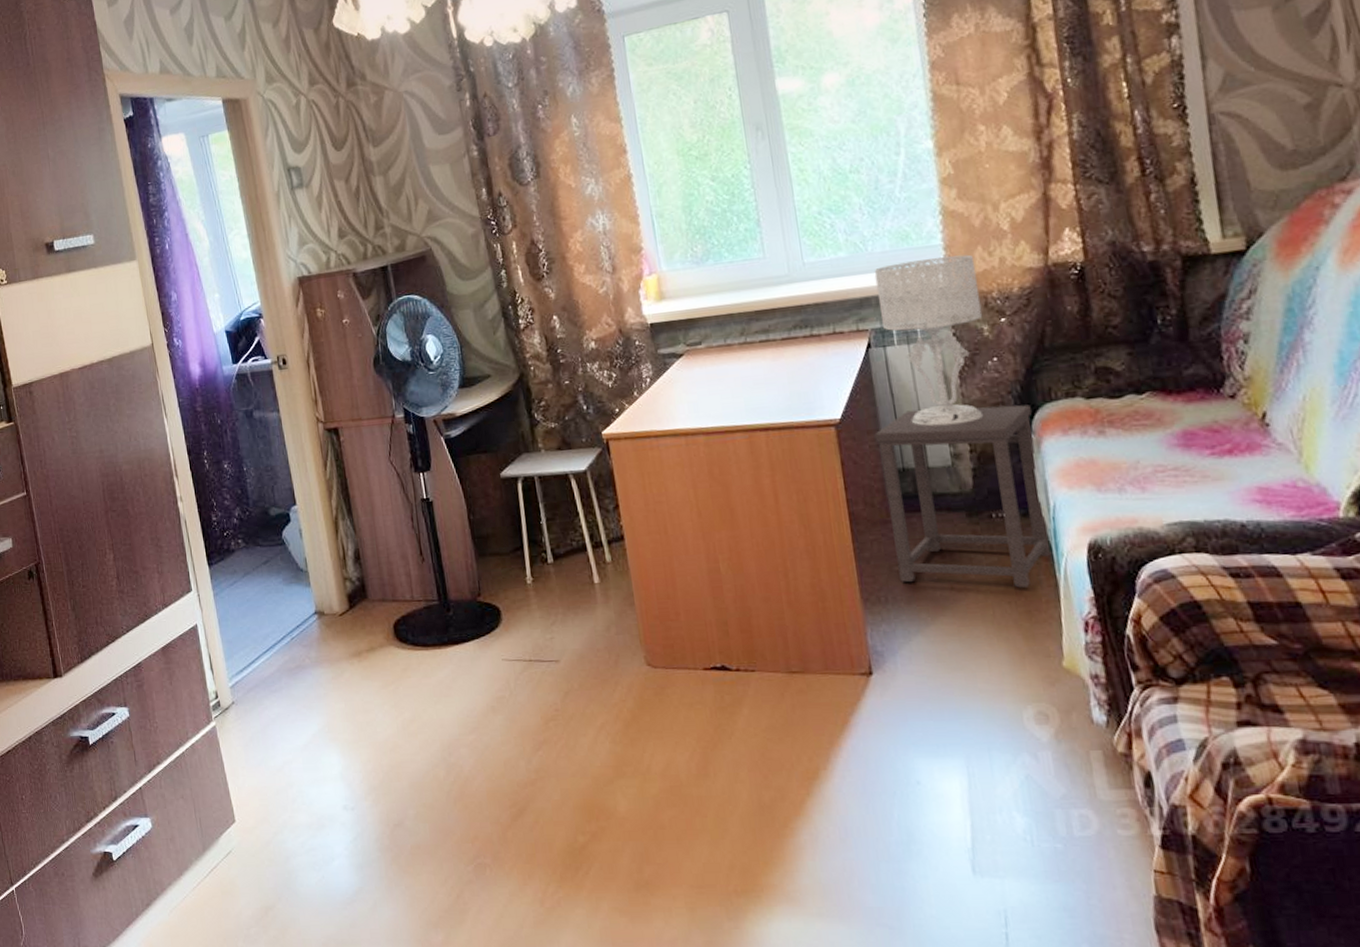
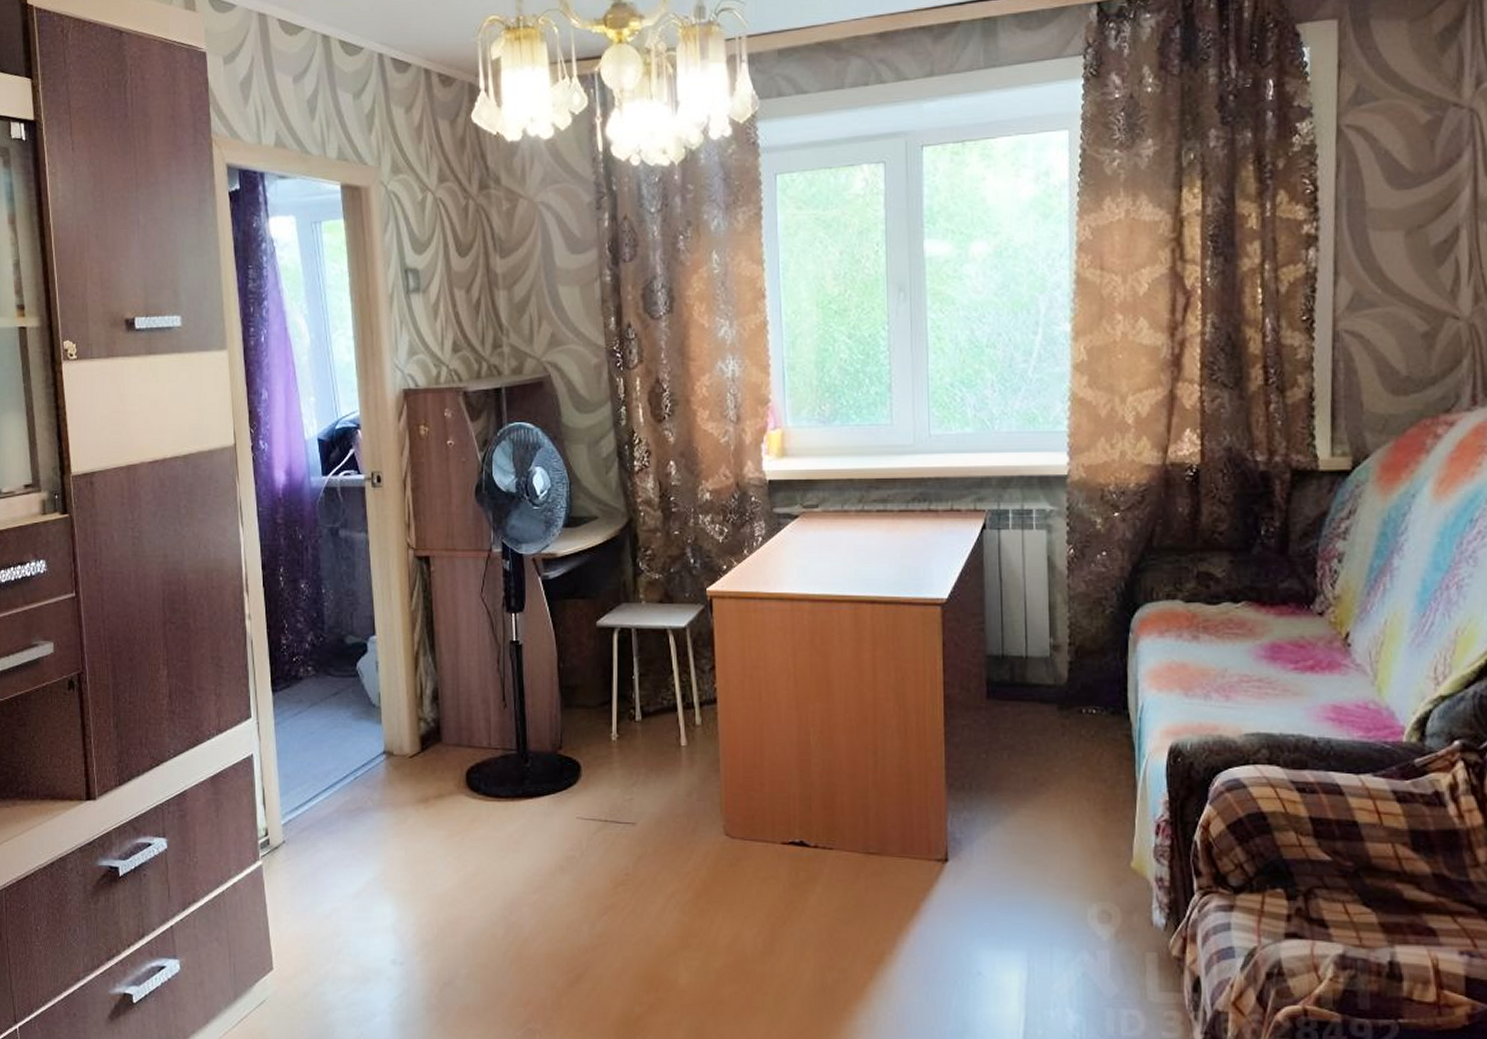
table lamp: present [874,254,984,426] -> none [998,444,1098,615]
side table: present [874,405,1050,588] -> none [979,597,1132,785]

